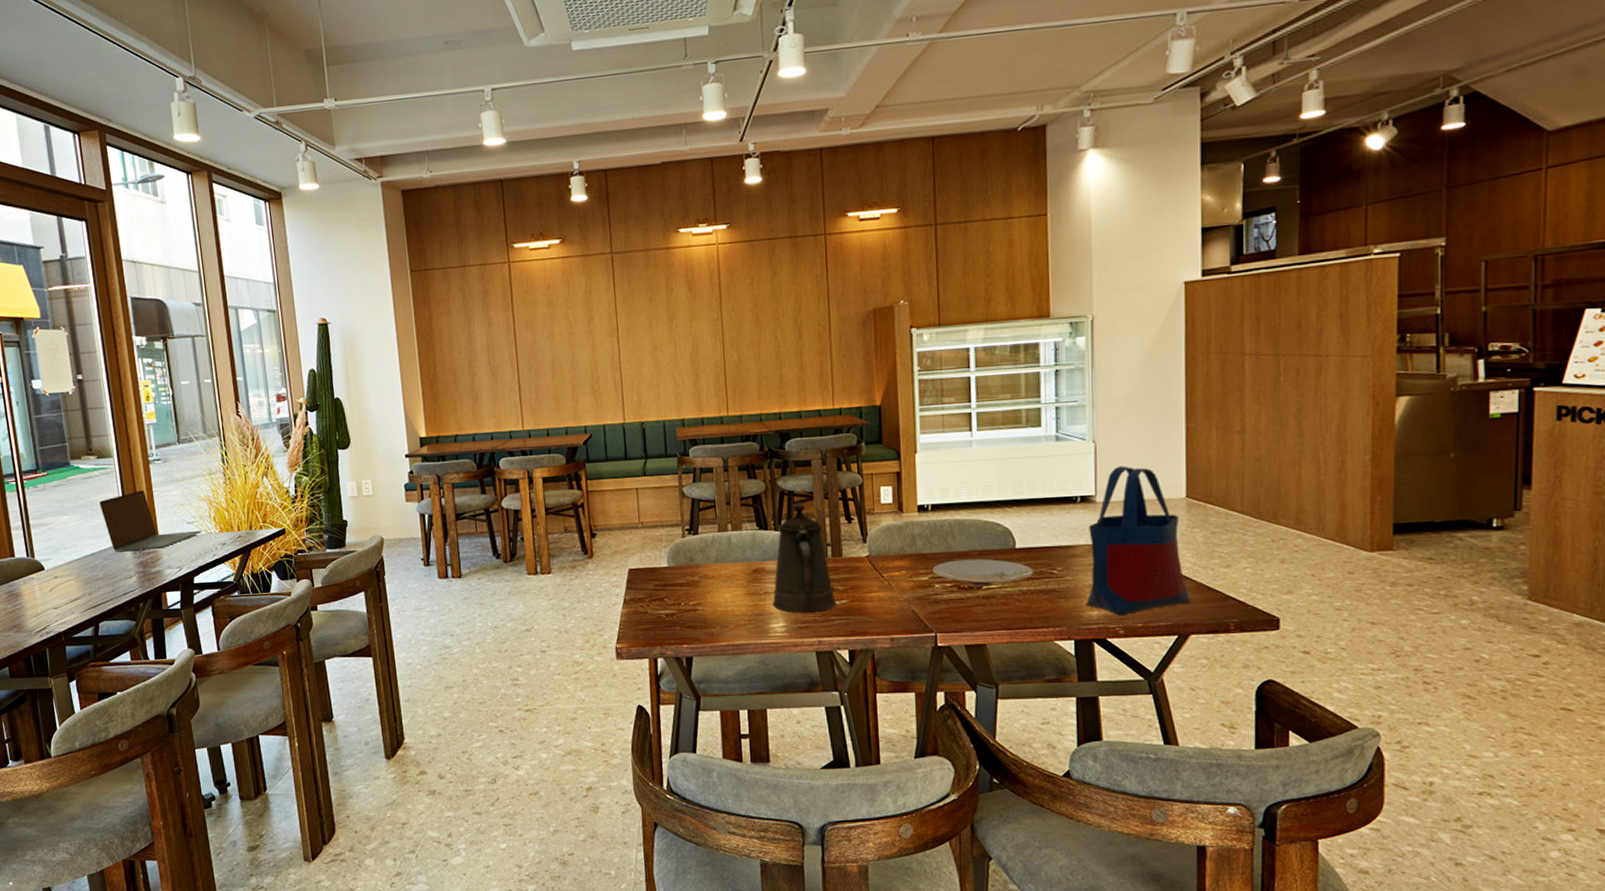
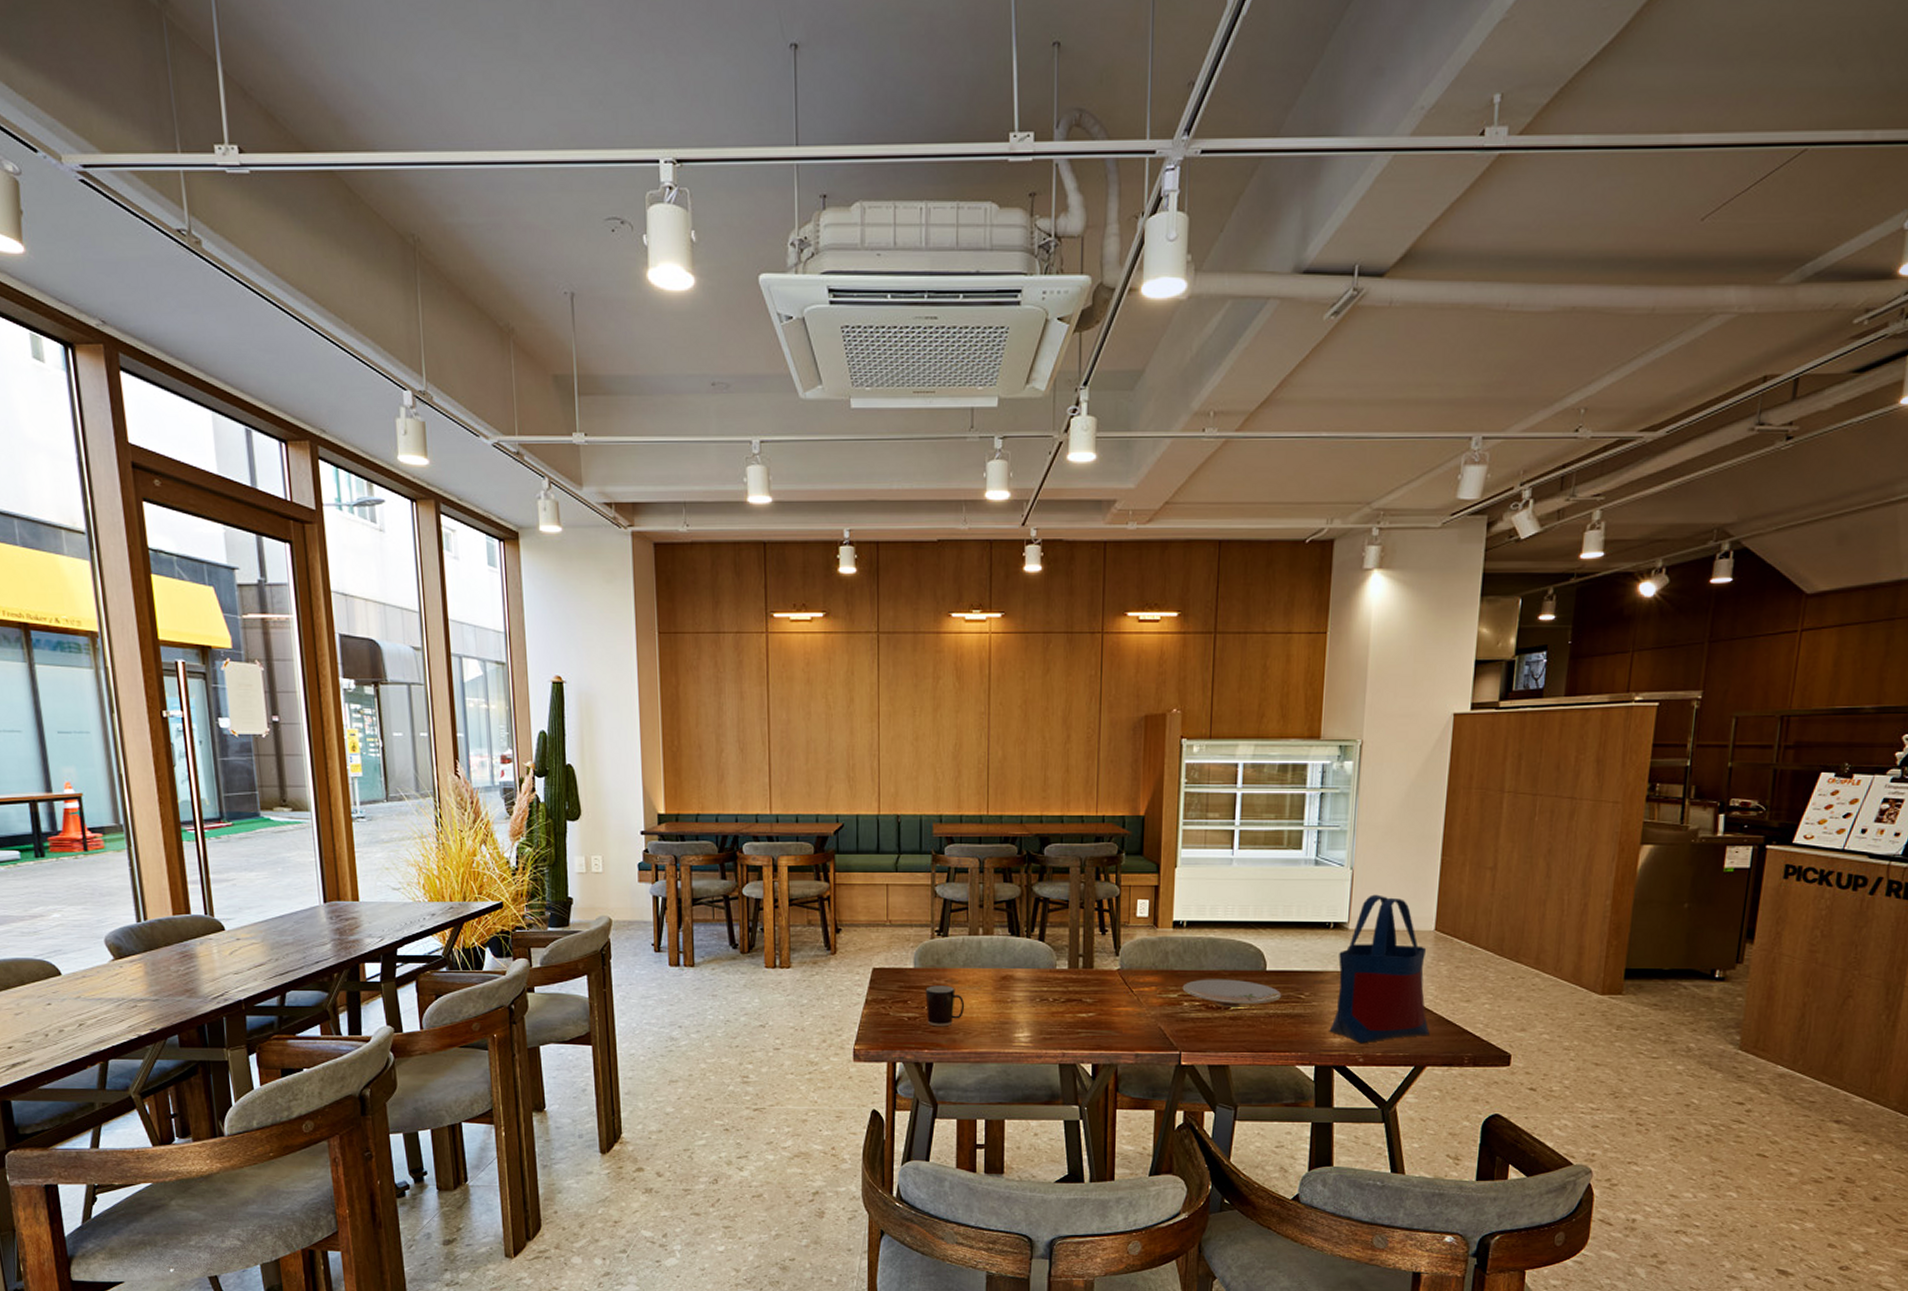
laptop: present [99,490,202,553] -> none [292,850,409,916]
mug: none [680,581,720,622] -> present [925,986,965,1027]
coffee pot: present [772,501,836,613] -> none [1018,909,1083,1024]

